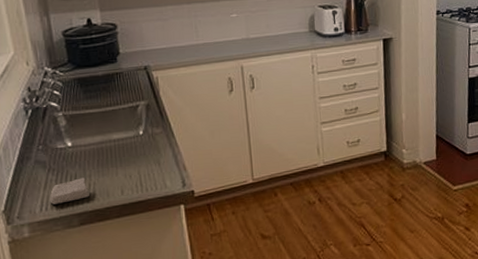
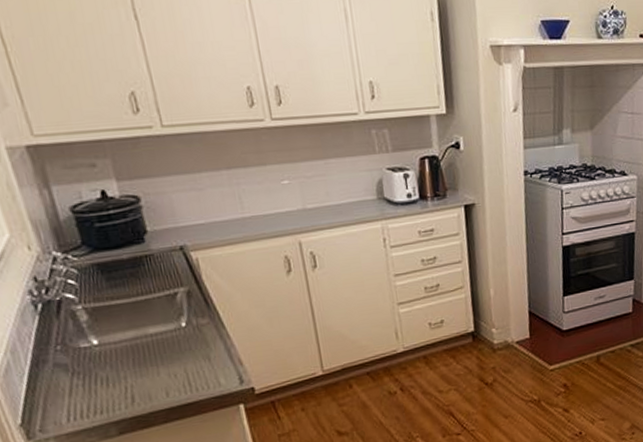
soap bar: present [49,178,89,205] -> none [77,380,127,413]

